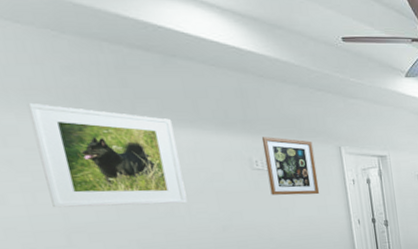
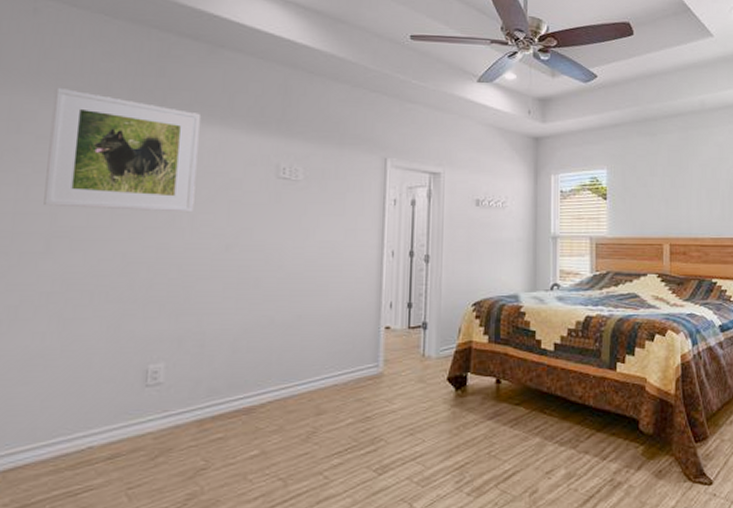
wall art: present [261,137,320,195] -> none [292,141,354,213]

